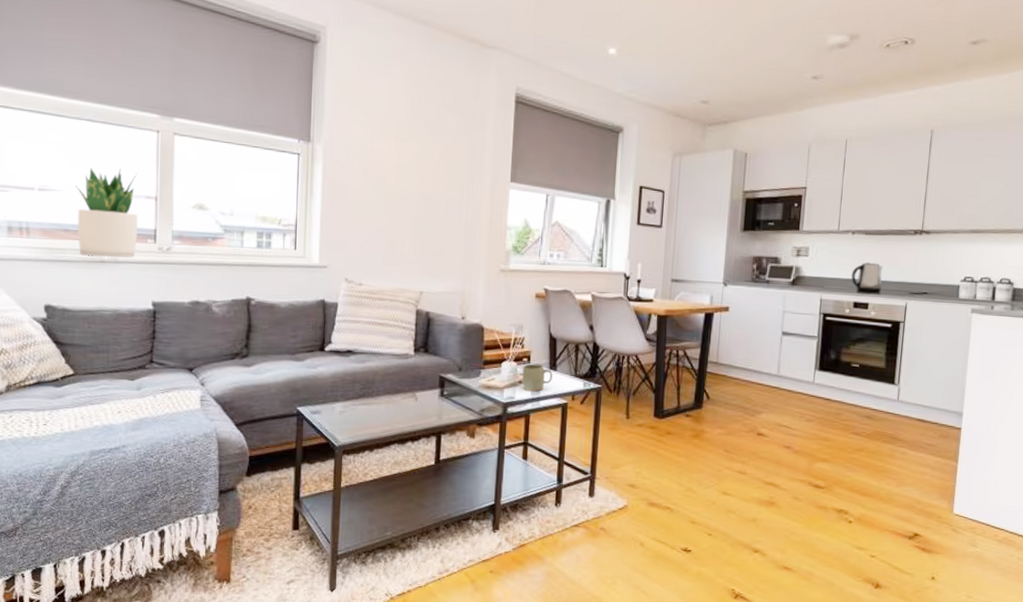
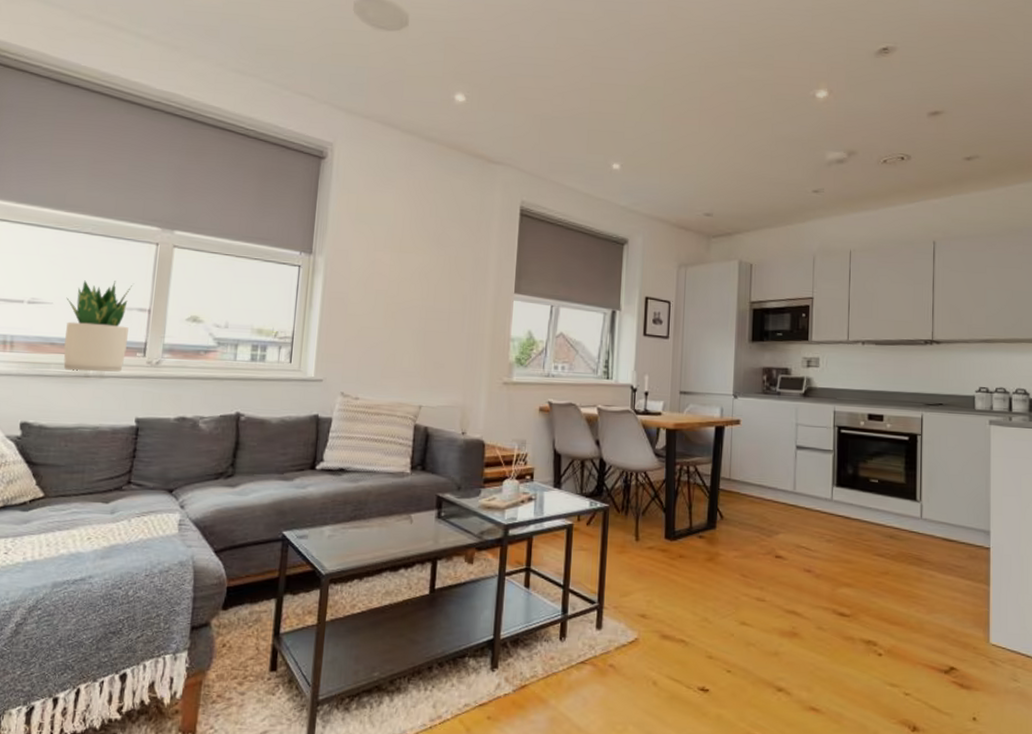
mug: present [521,363,553,392] -> none [524,481,557,512]
kettle: present [851,262,883,295] -> none [864,373,896,407]

